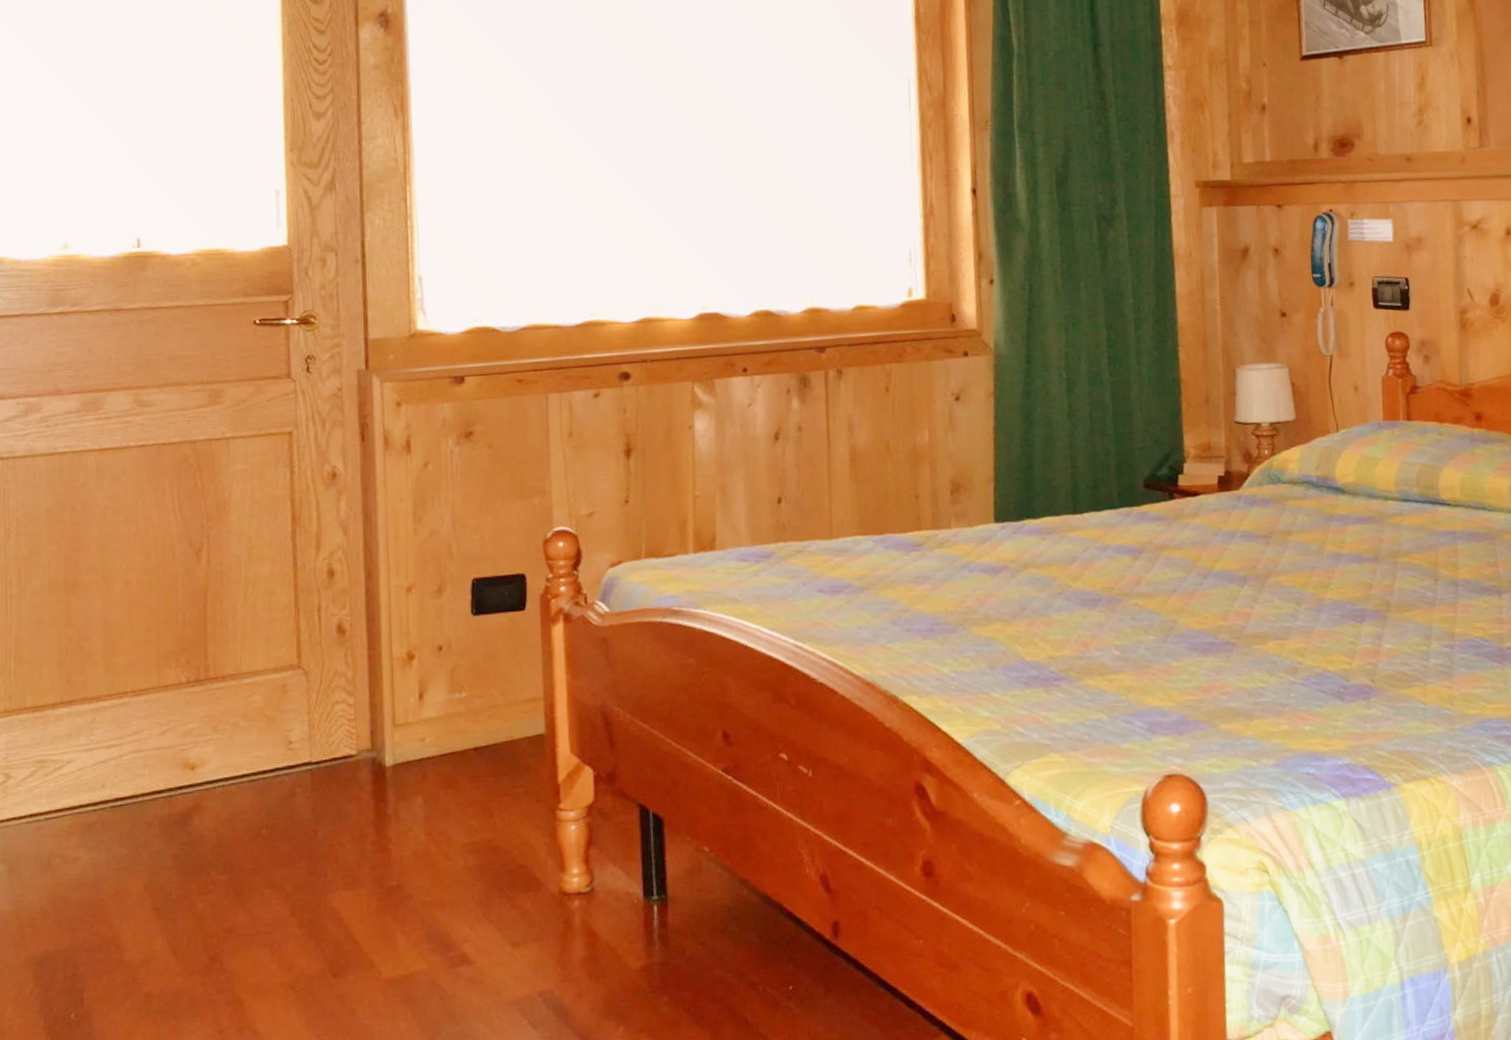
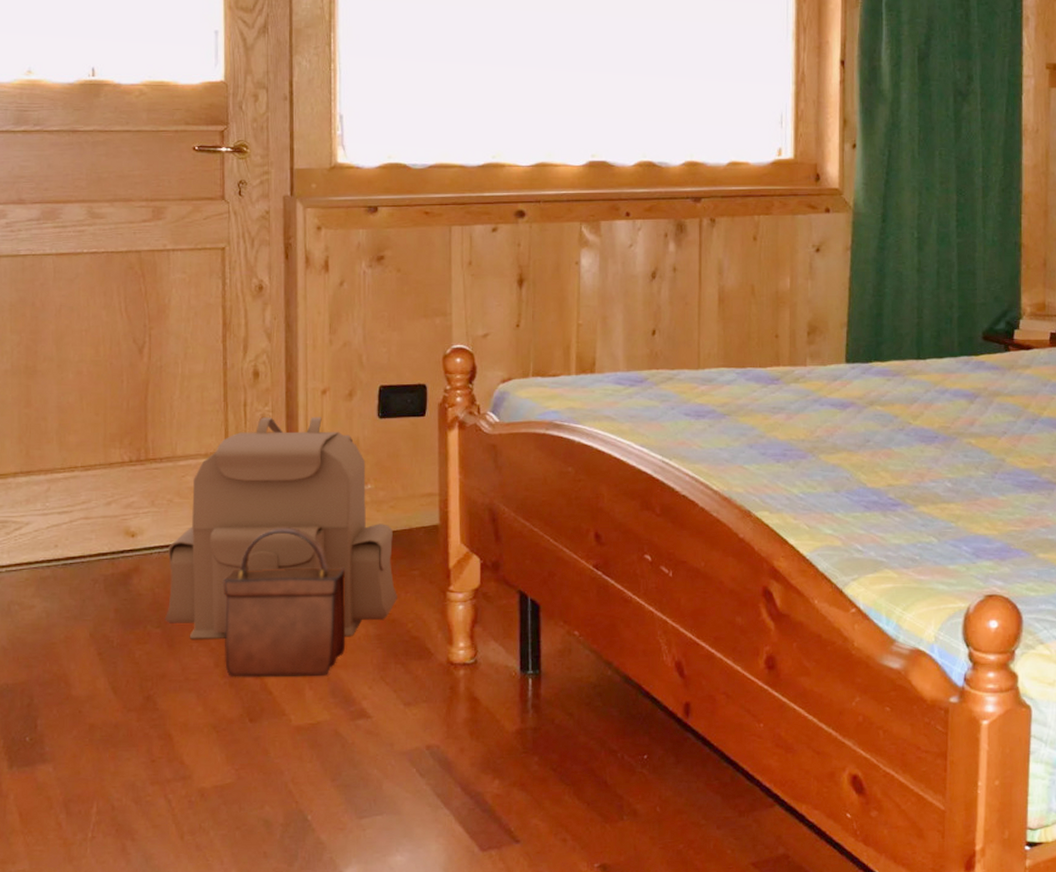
backpack: none [231,618,500,885] -> present [164,417,397,639]
handbag: none [298,747,442,927] -> present [223,527,346,678]

